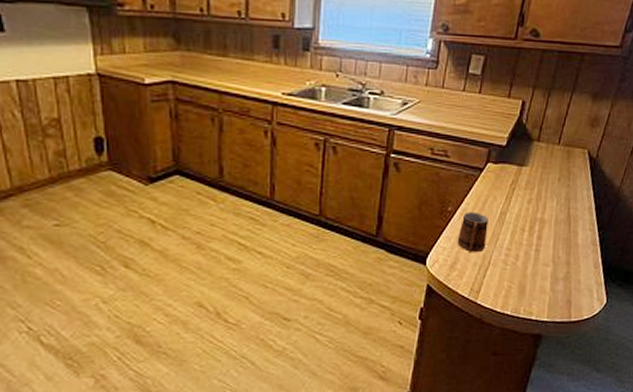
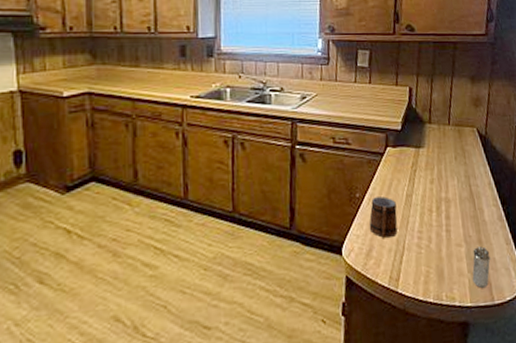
shaker: none [553,268,576,306] -> present [472,246,491,288]

